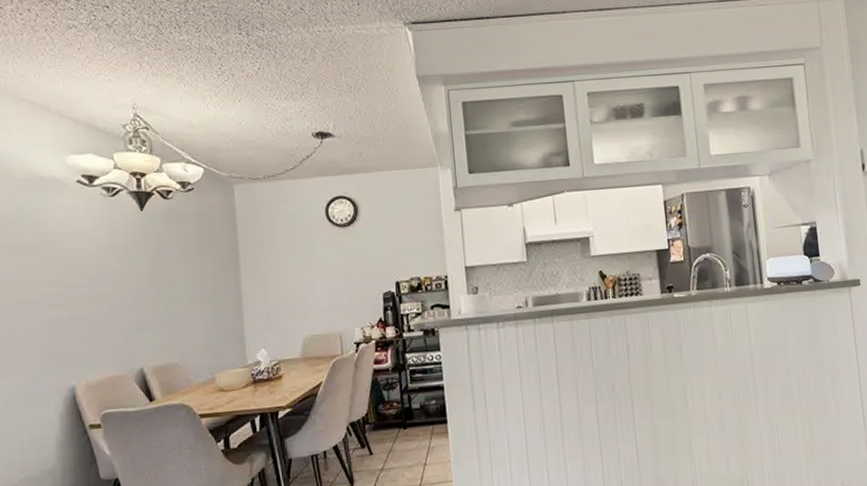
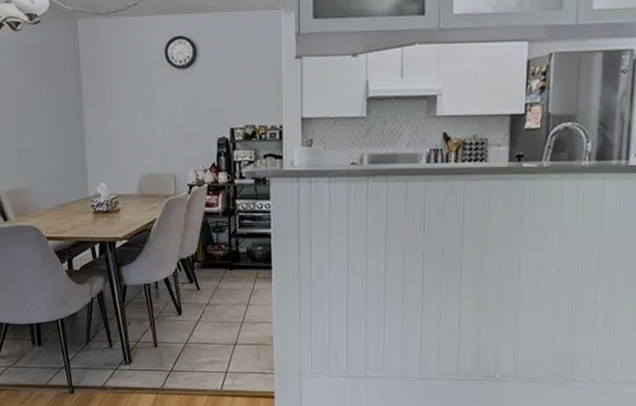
bowl: present [213,366,253,392] -> none [58,198,93,219]

